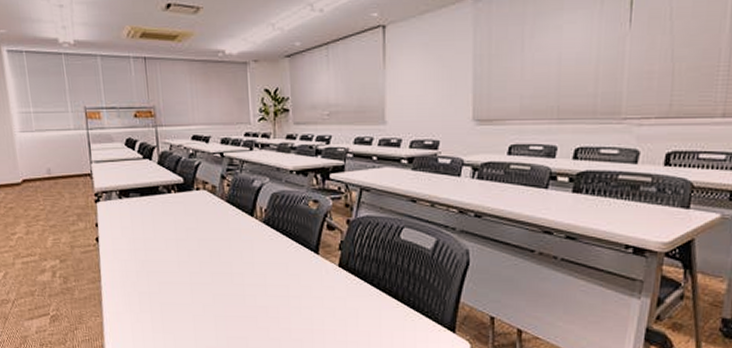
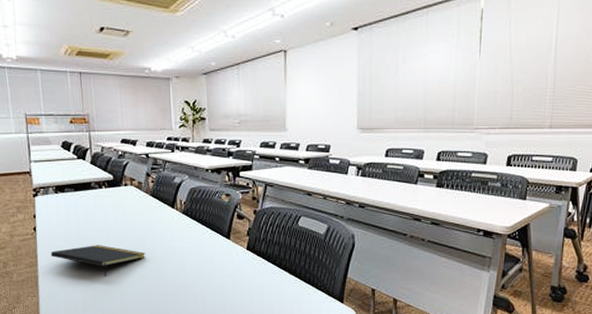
notepad: none [114,259,222,295] -> present [50,245,146,276]

